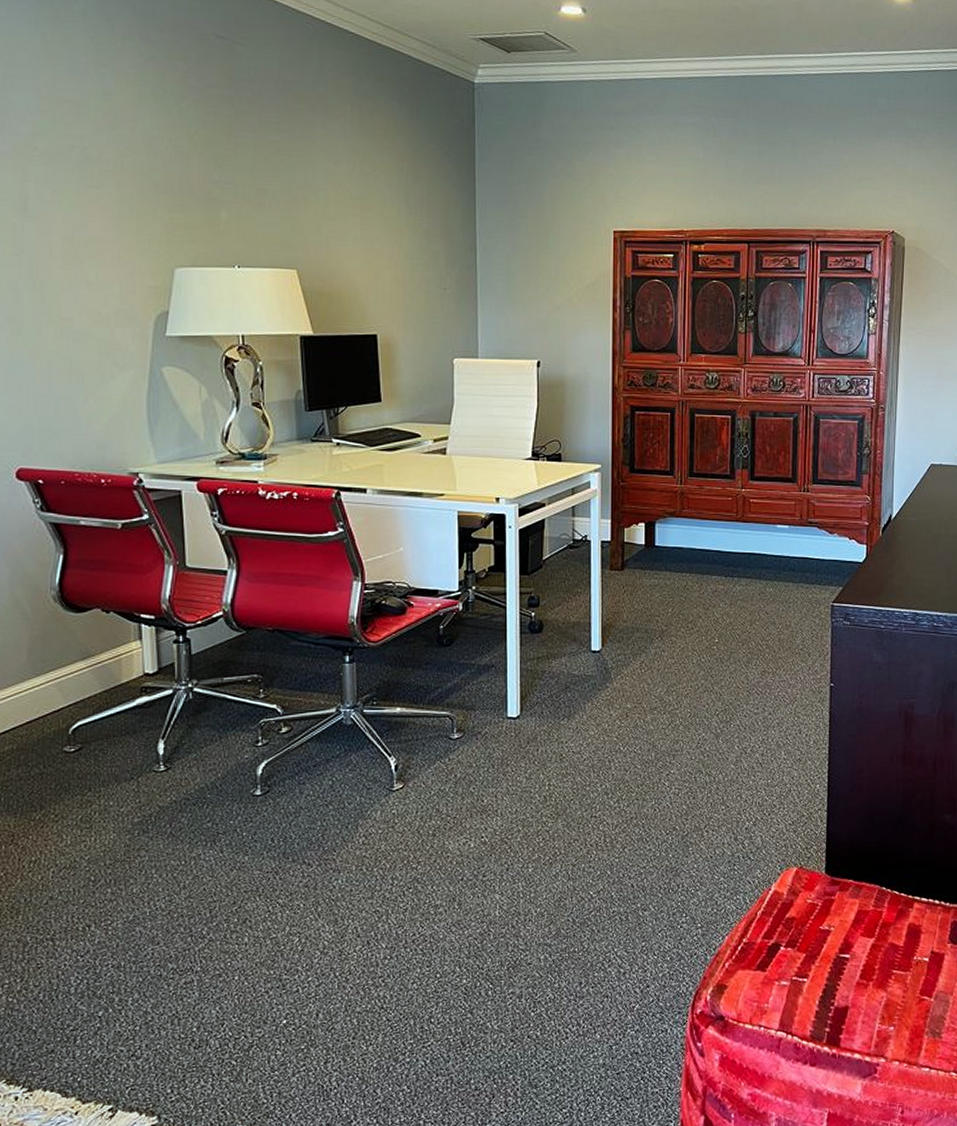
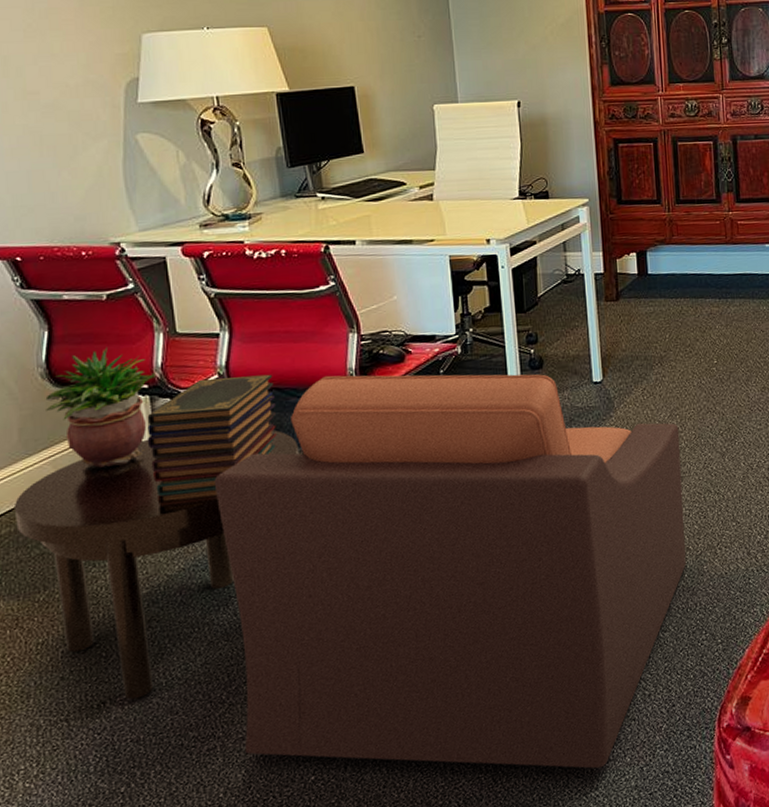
side table: none [18,670,296,926] -> present [13,430,299,700]
potted plant: none [55,575,164,694] -> present [45,346,157,468]
book stack: none [149,615,277,738] -> present [147,374,277,507]
armchair: none [211,621,675,1042] -> present [214,374,686,769]

